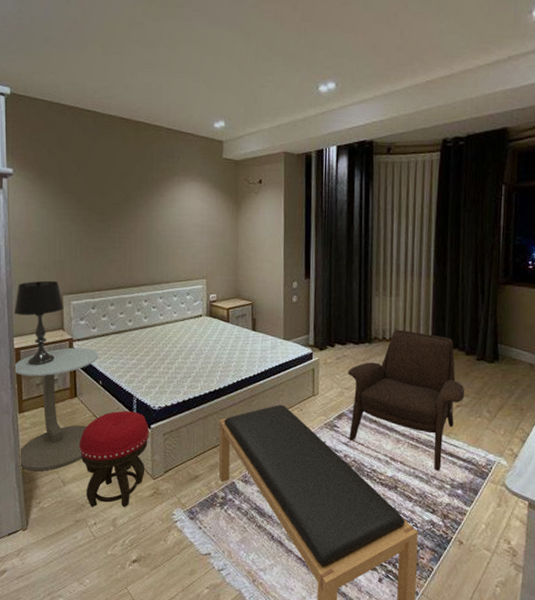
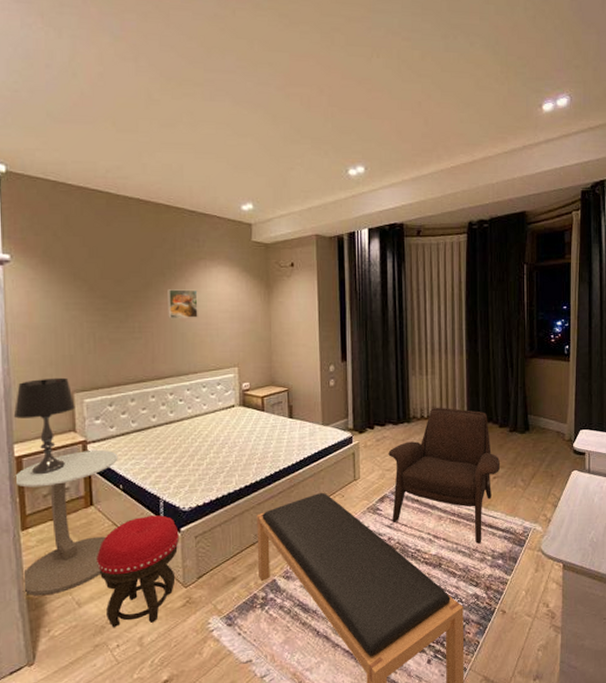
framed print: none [145,203,172,231] -> present [168,289,198,319]

